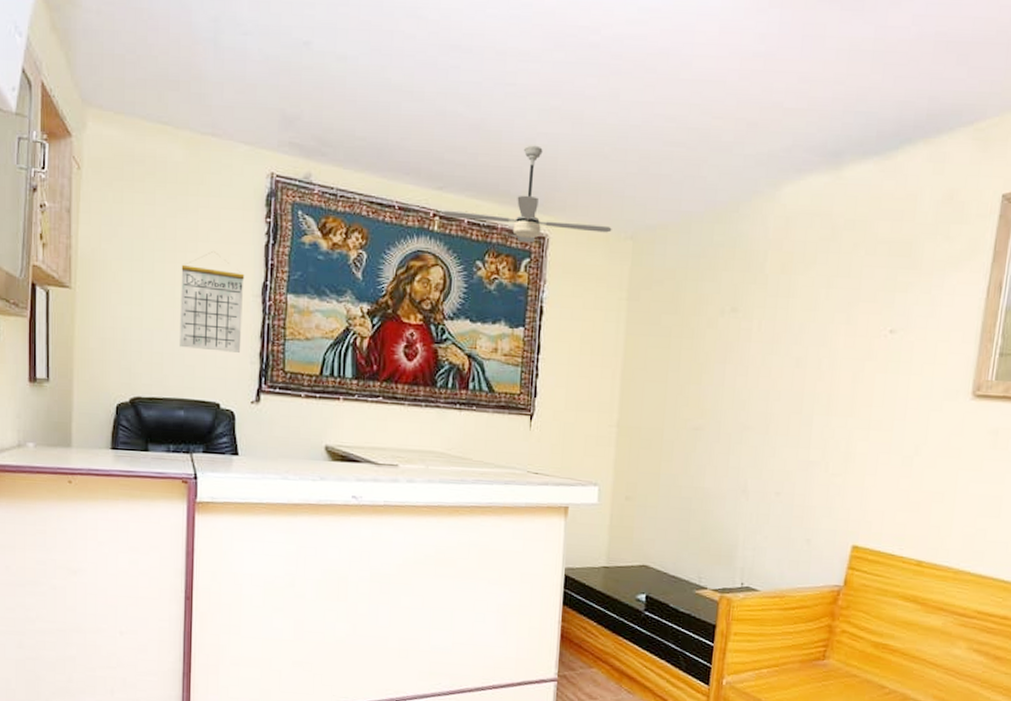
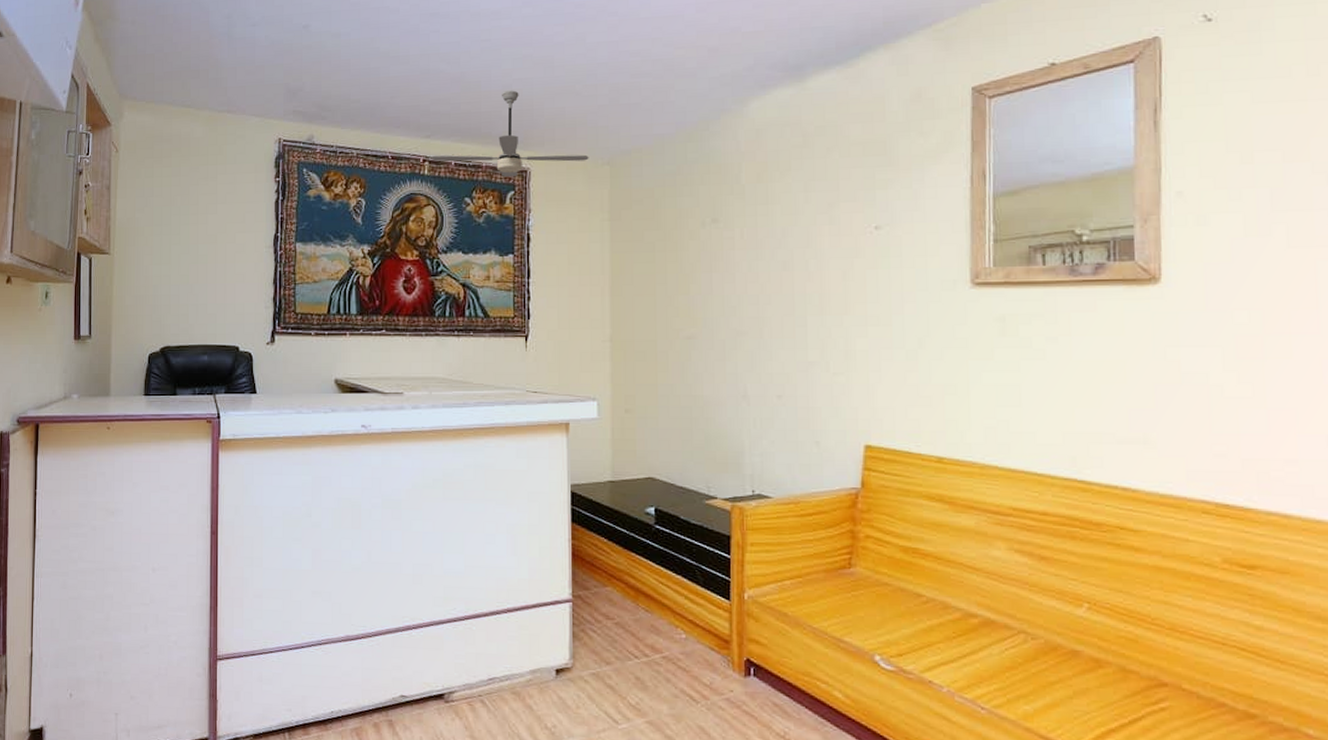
calendar: present [180,252,245,353] -> none [203,211,258,299]

